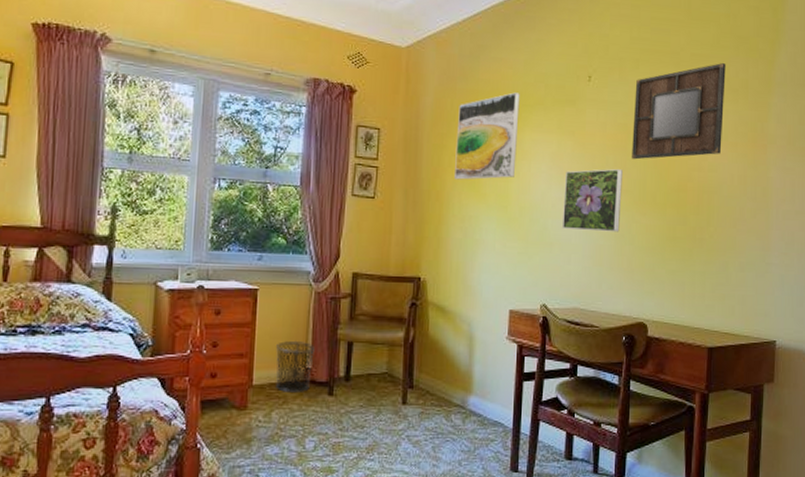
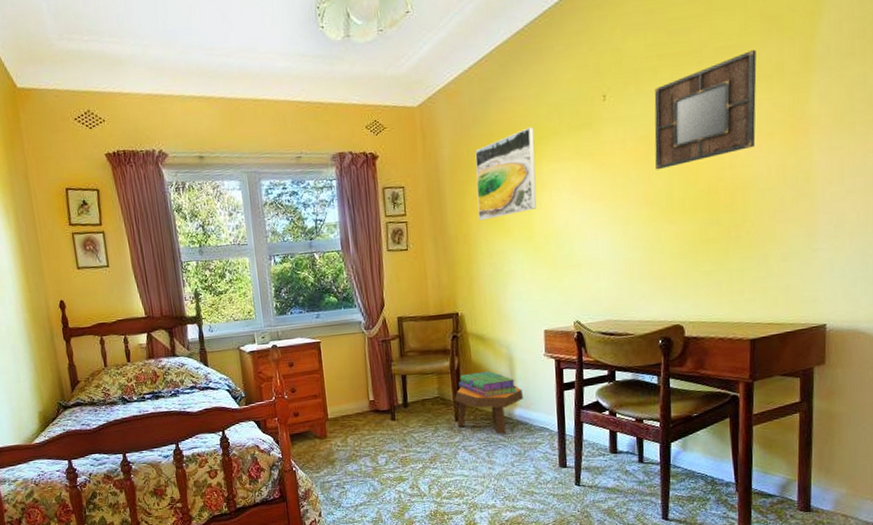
waste bin: present [276,340,315,392] -> none [342,379,375,422]
footstool: none [404,363,481,425] -> present [454,386,524,434]
stack of books: none [410,349,474,379] -> present [458,371,517,397]
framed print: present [563,168,623,232] -> none [587,181,648,249]

